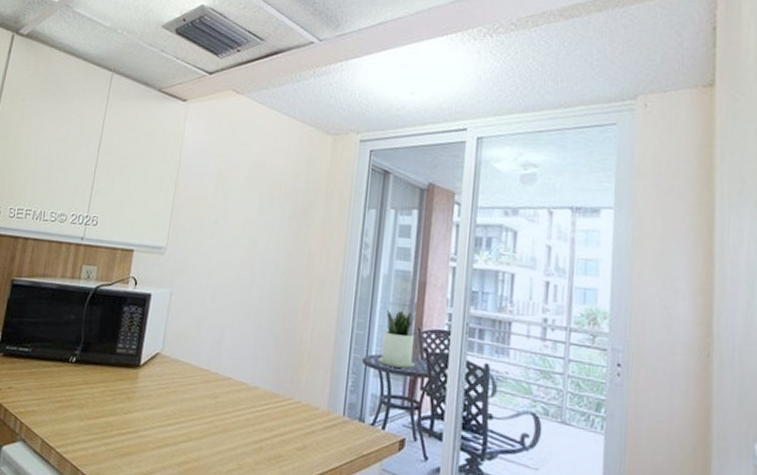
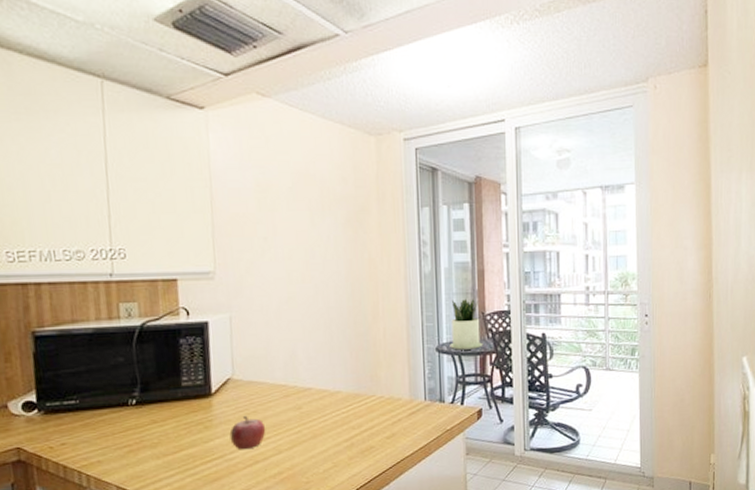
fruit: none [147,394,182,430] -> present [229,416,266,449]

